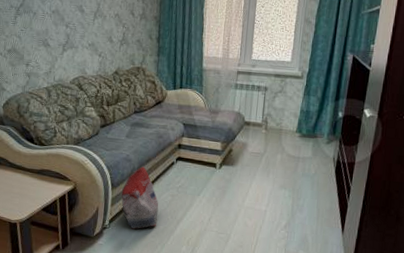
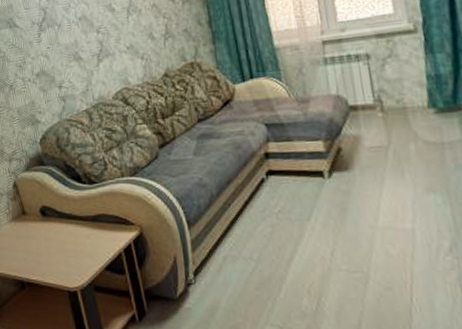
bag: present [121,166,159,230] -> none [201,191,259,282]

